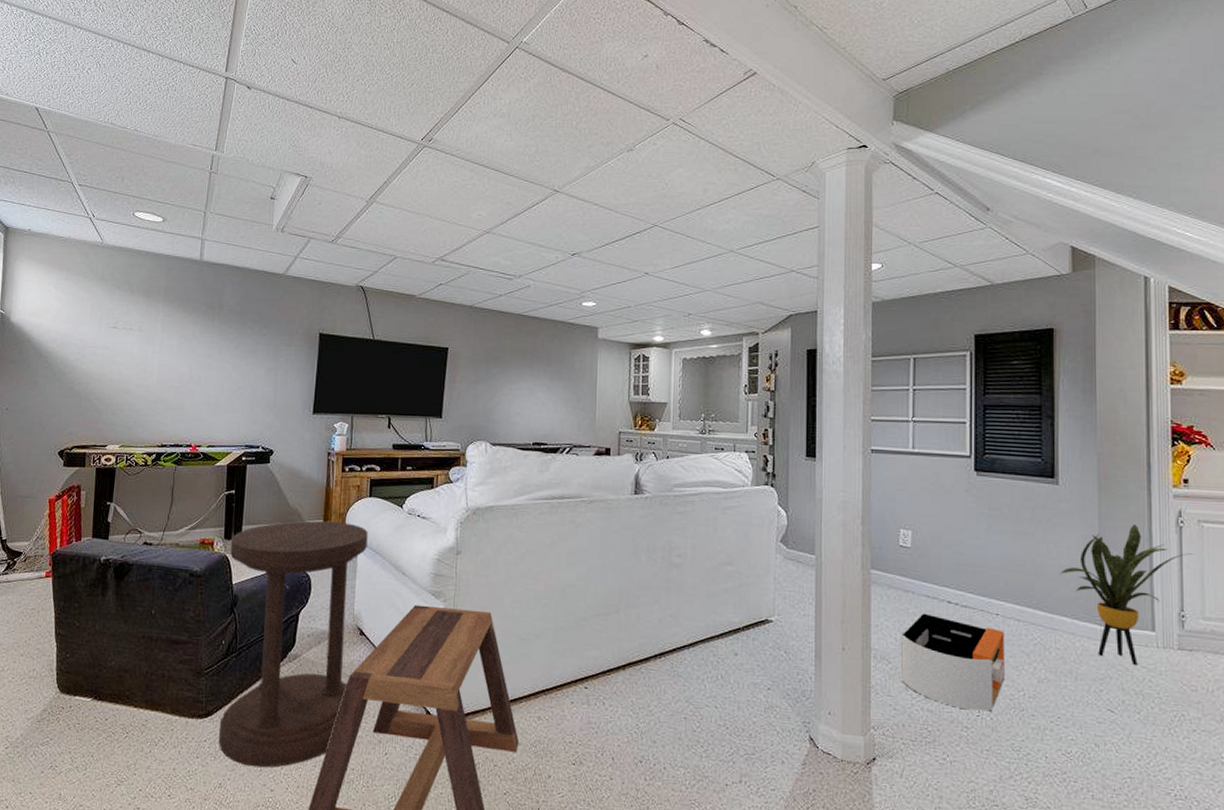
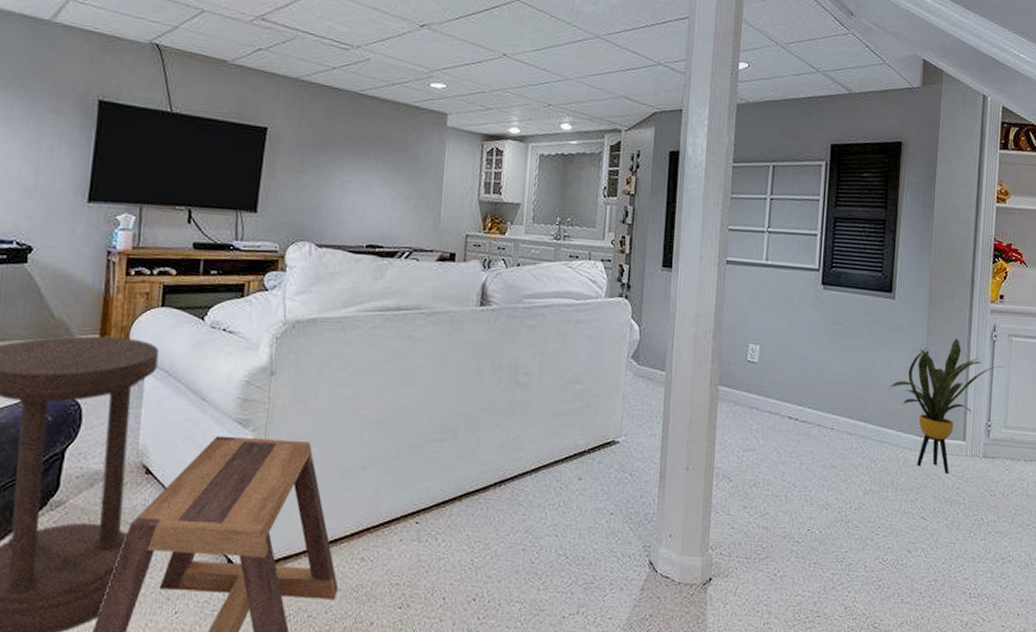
storage bin: present [901,613,1005,712] -> none [740,429,838,525]

